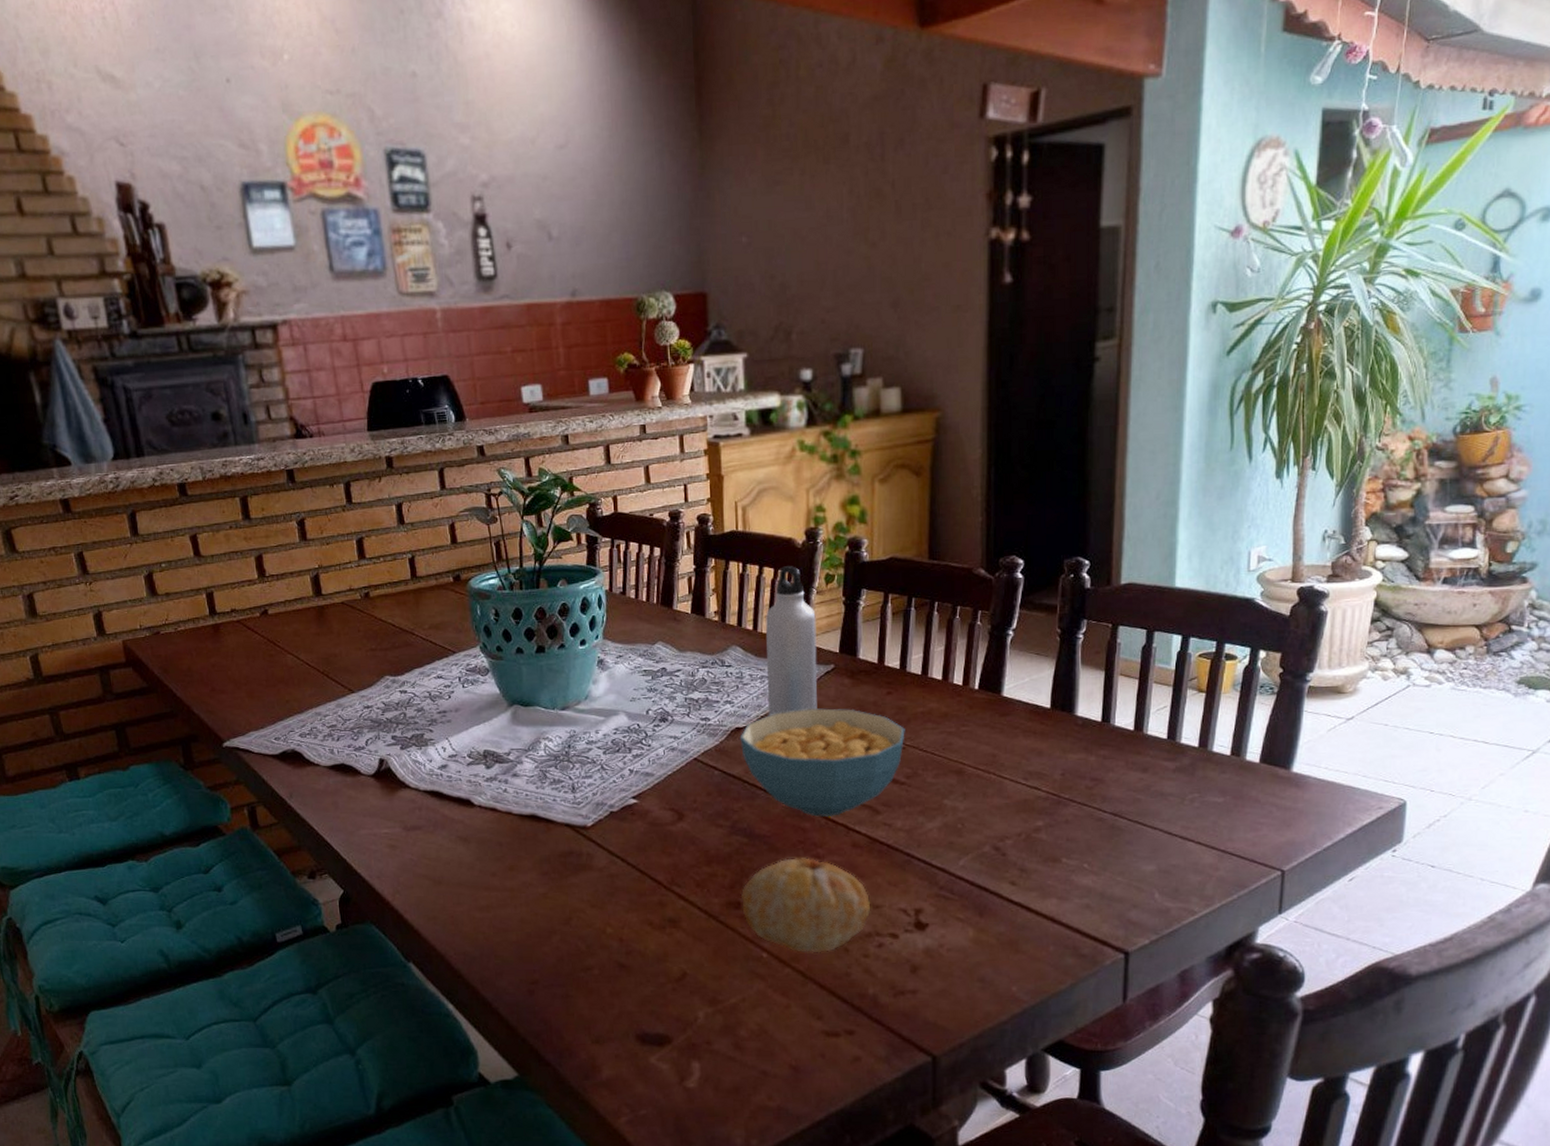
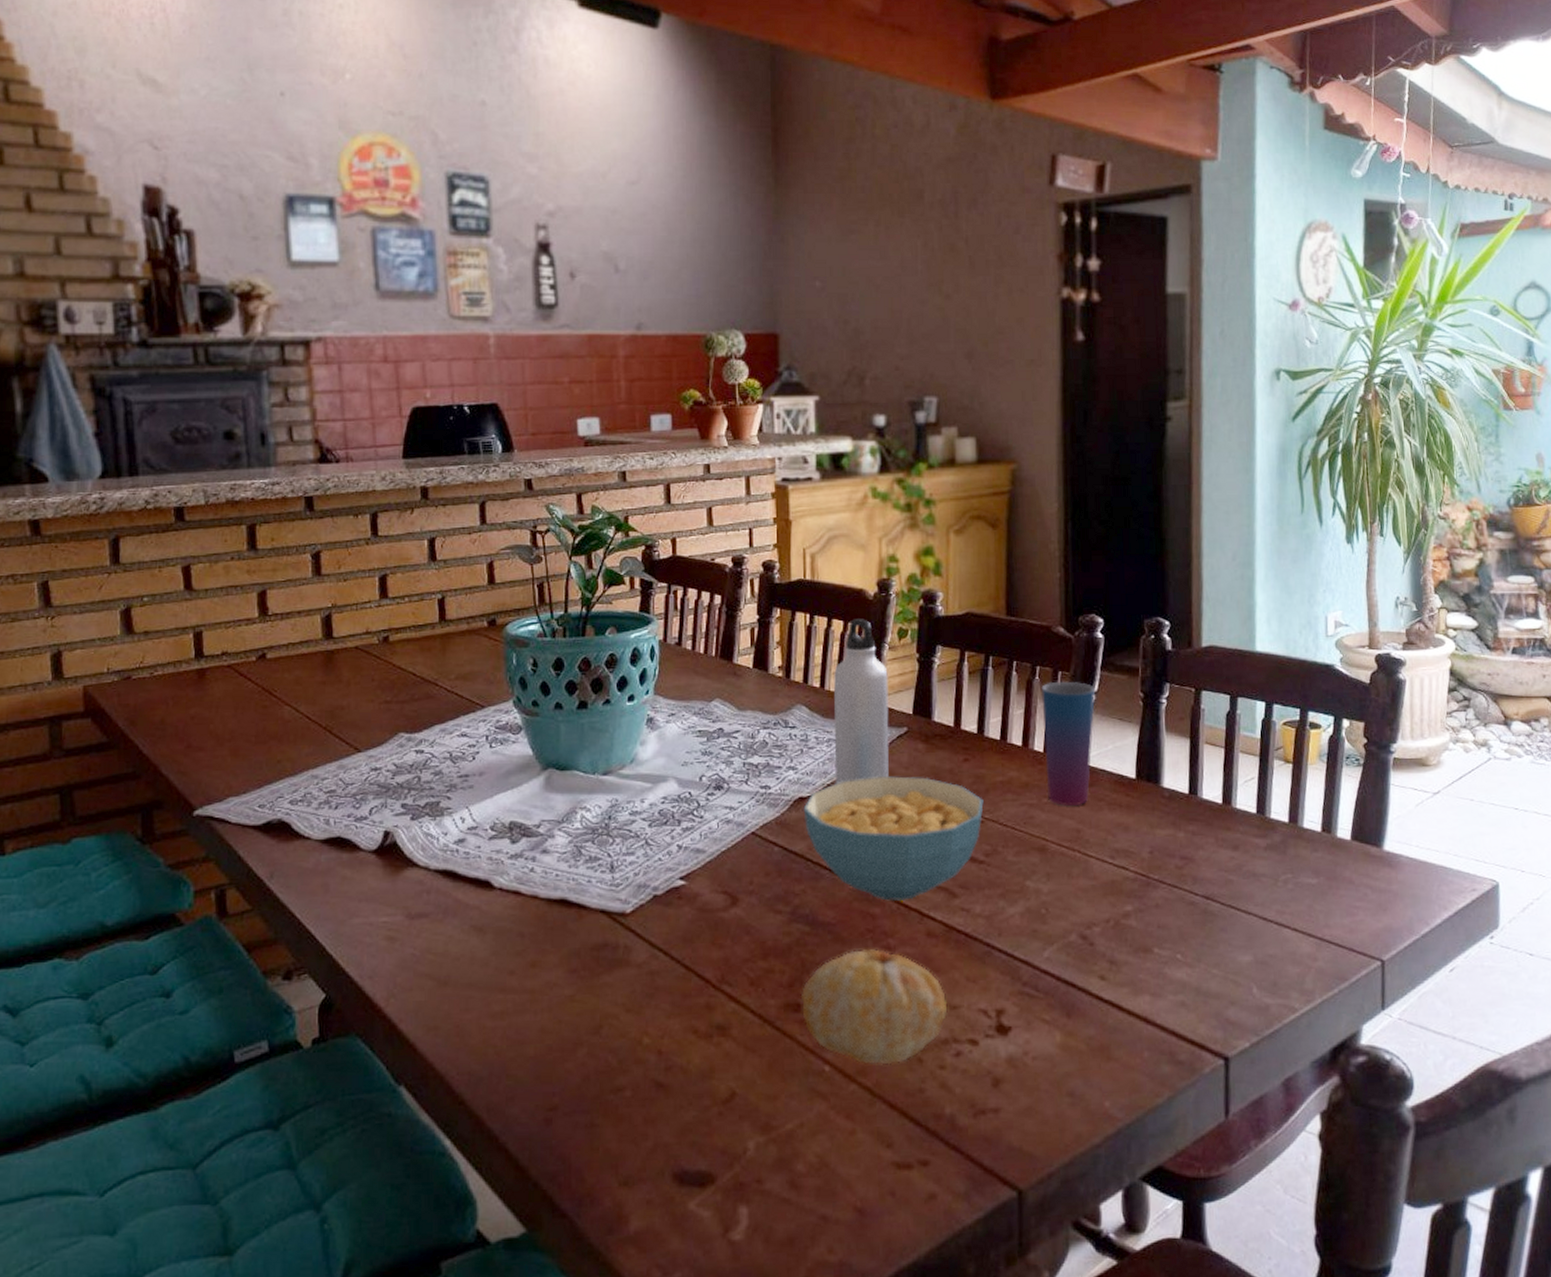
cup: none [962,619,1014,733] -> present [1041,681,1096,806]

